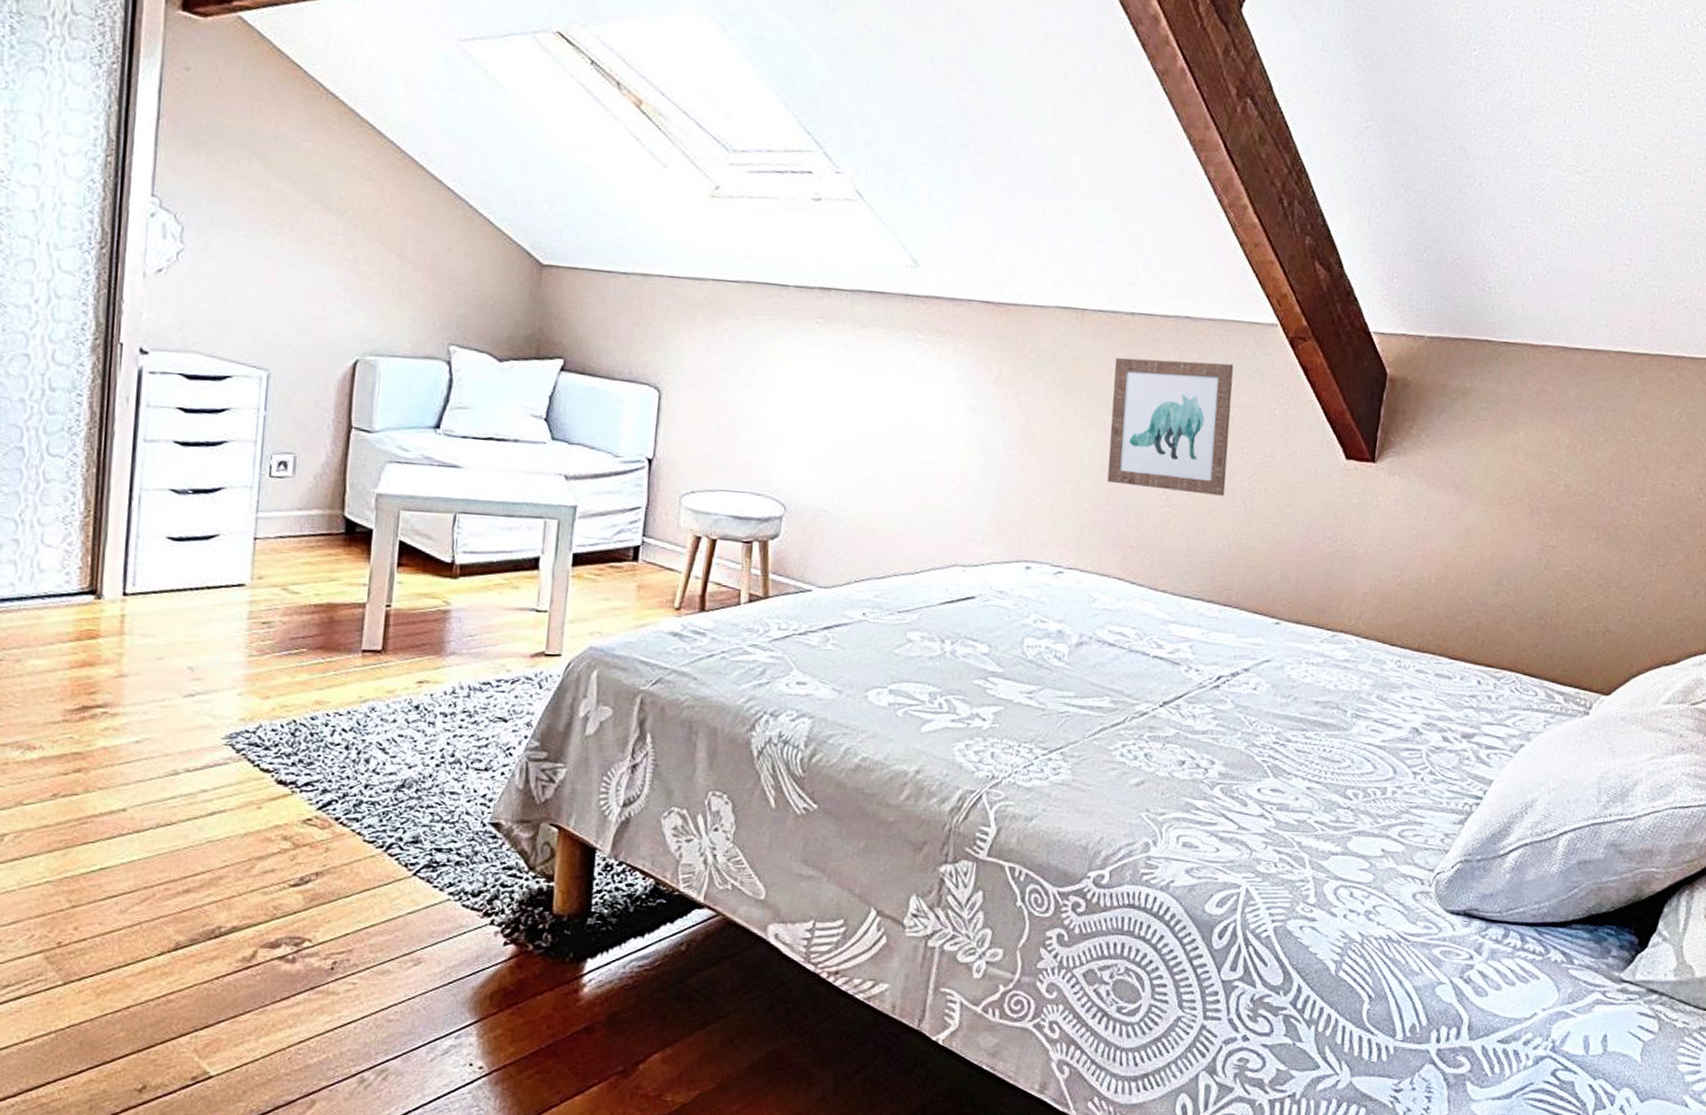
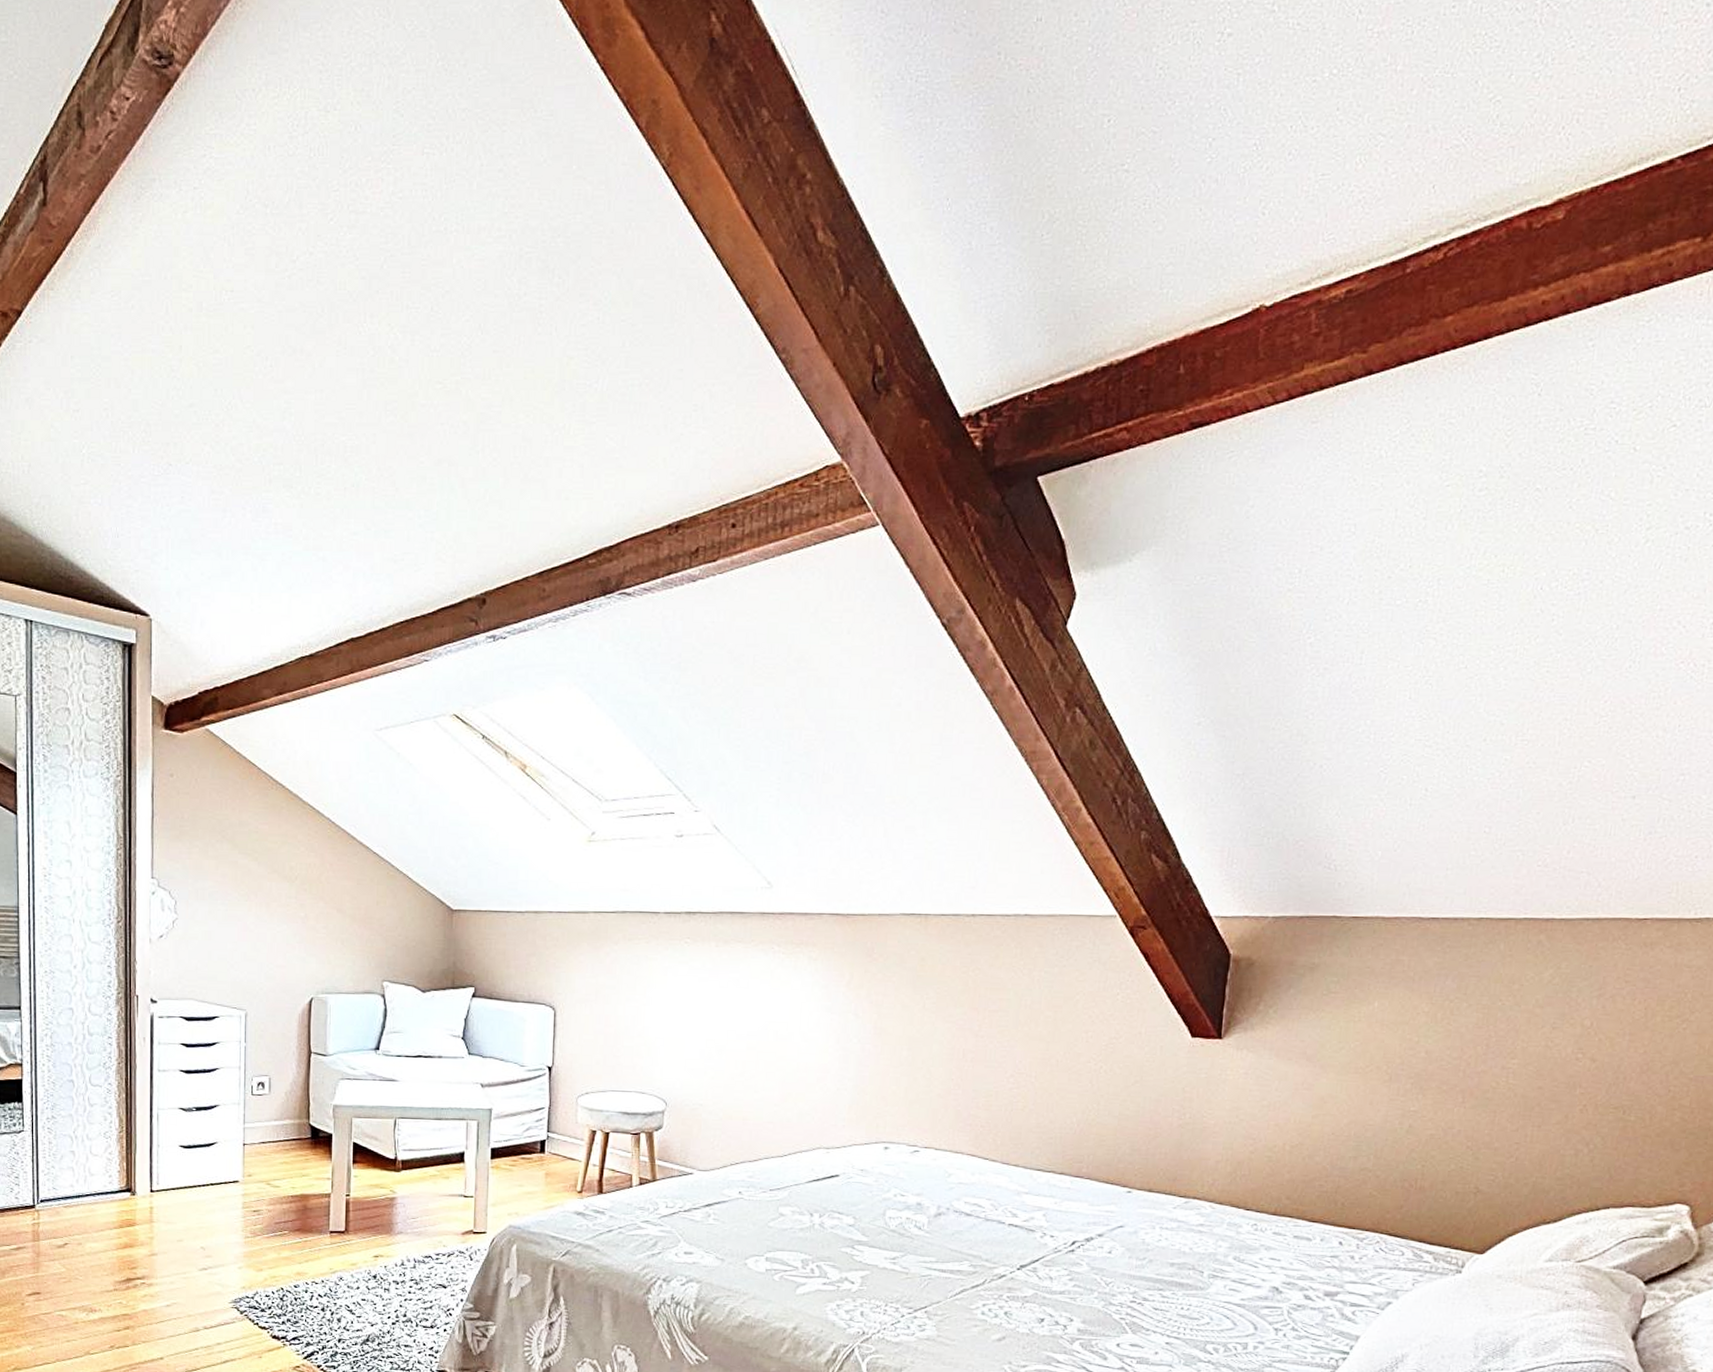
wall art: present [1107,357,1234,496] -> none [956,955,1075,1077]

